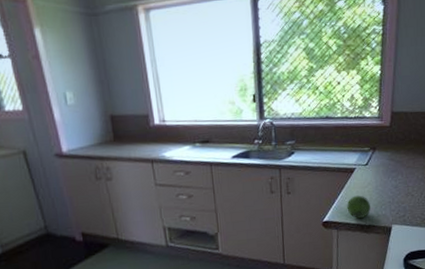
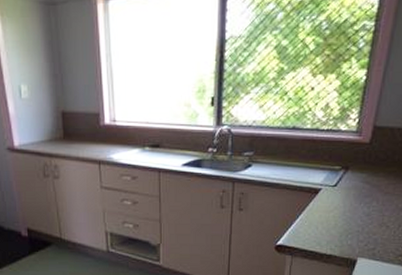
fruit: present [347,195,371,218] -> none [306,220,334,246]

